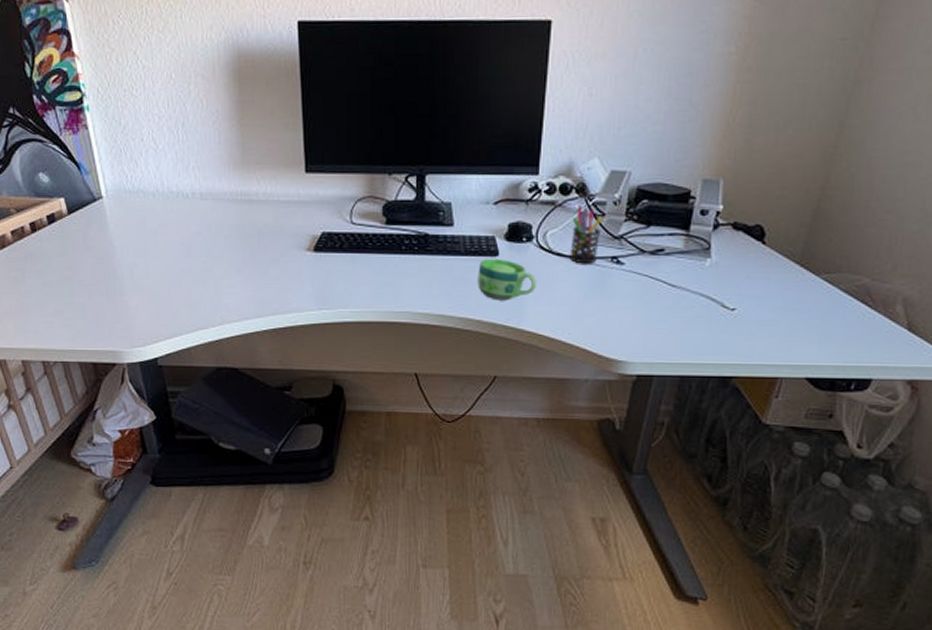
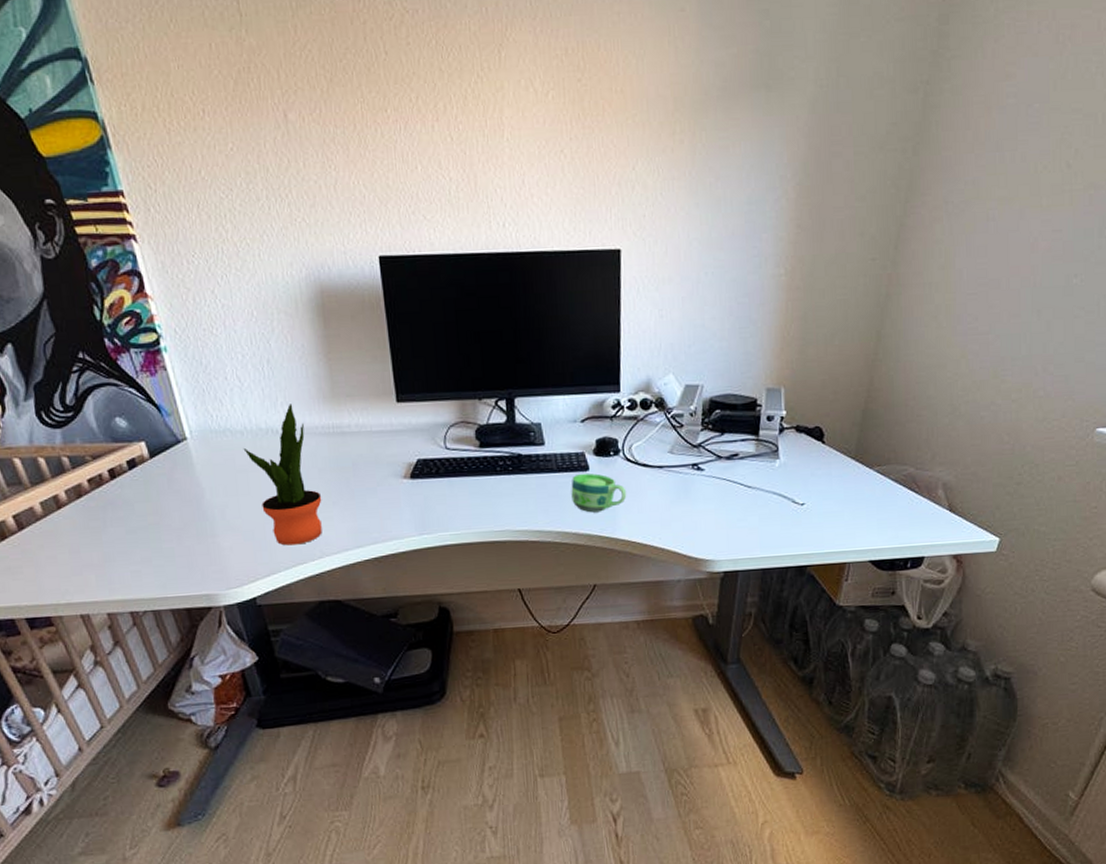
potted plant: none [154,168,226,310] -> present [243,404,322,546]
pen holder: present [569,204,603,264] -> none [654,417,681,473]

